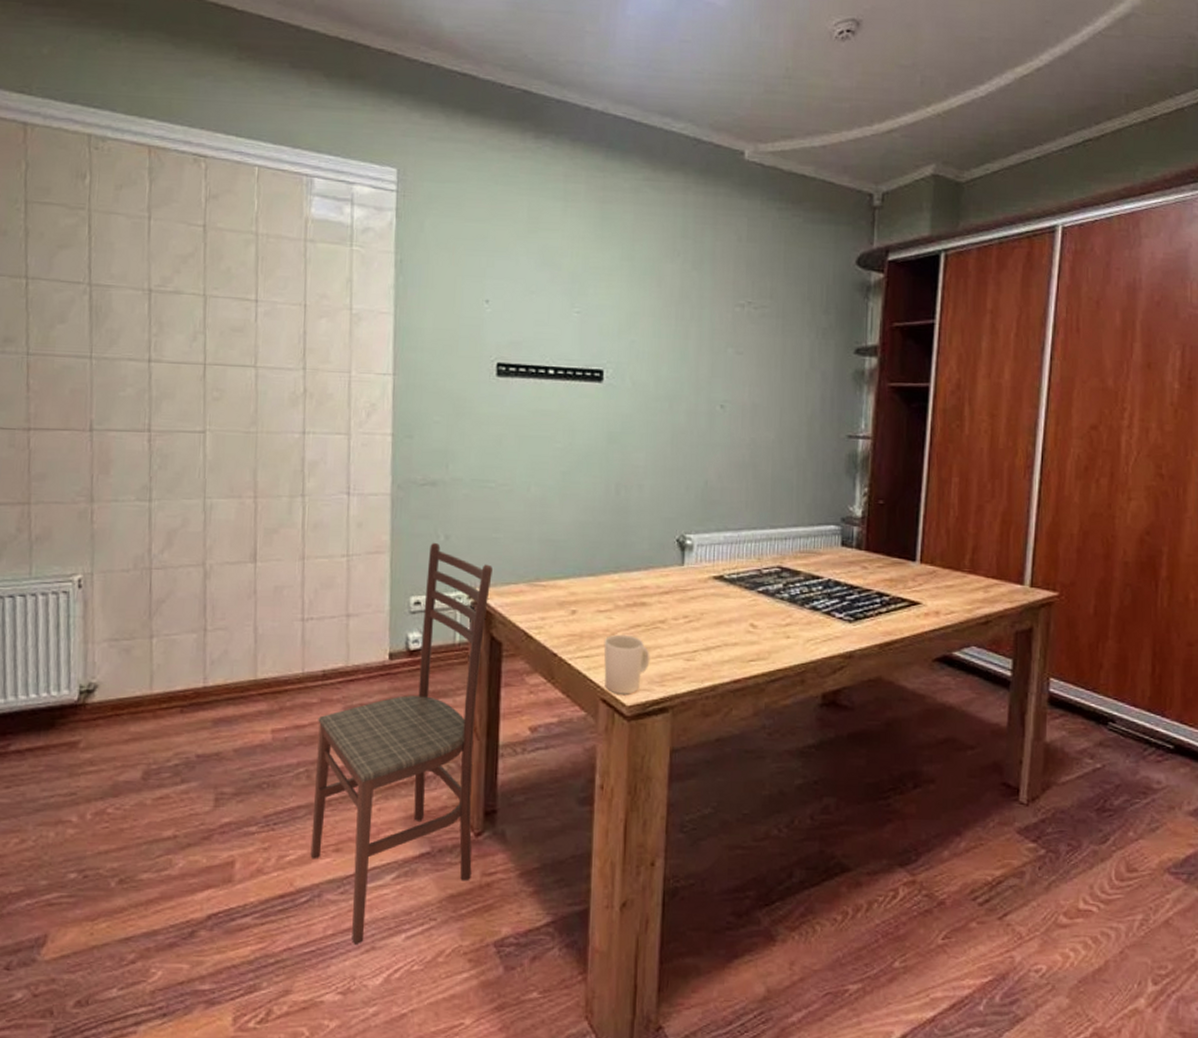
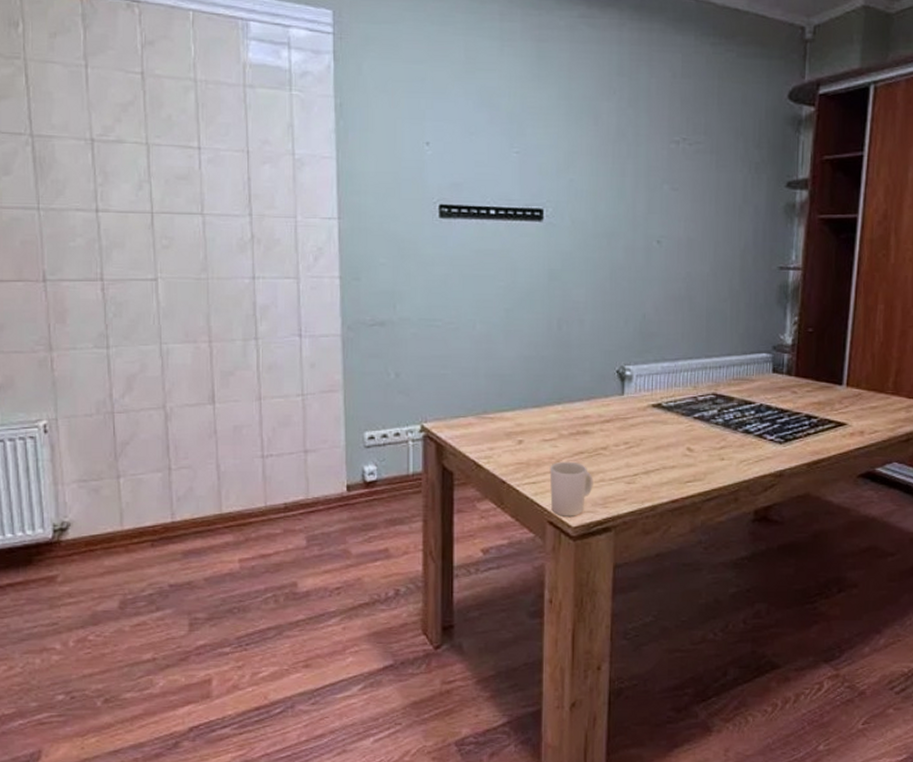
dining chair: present [310,542,492,944] -> none [282,380,442,748]

